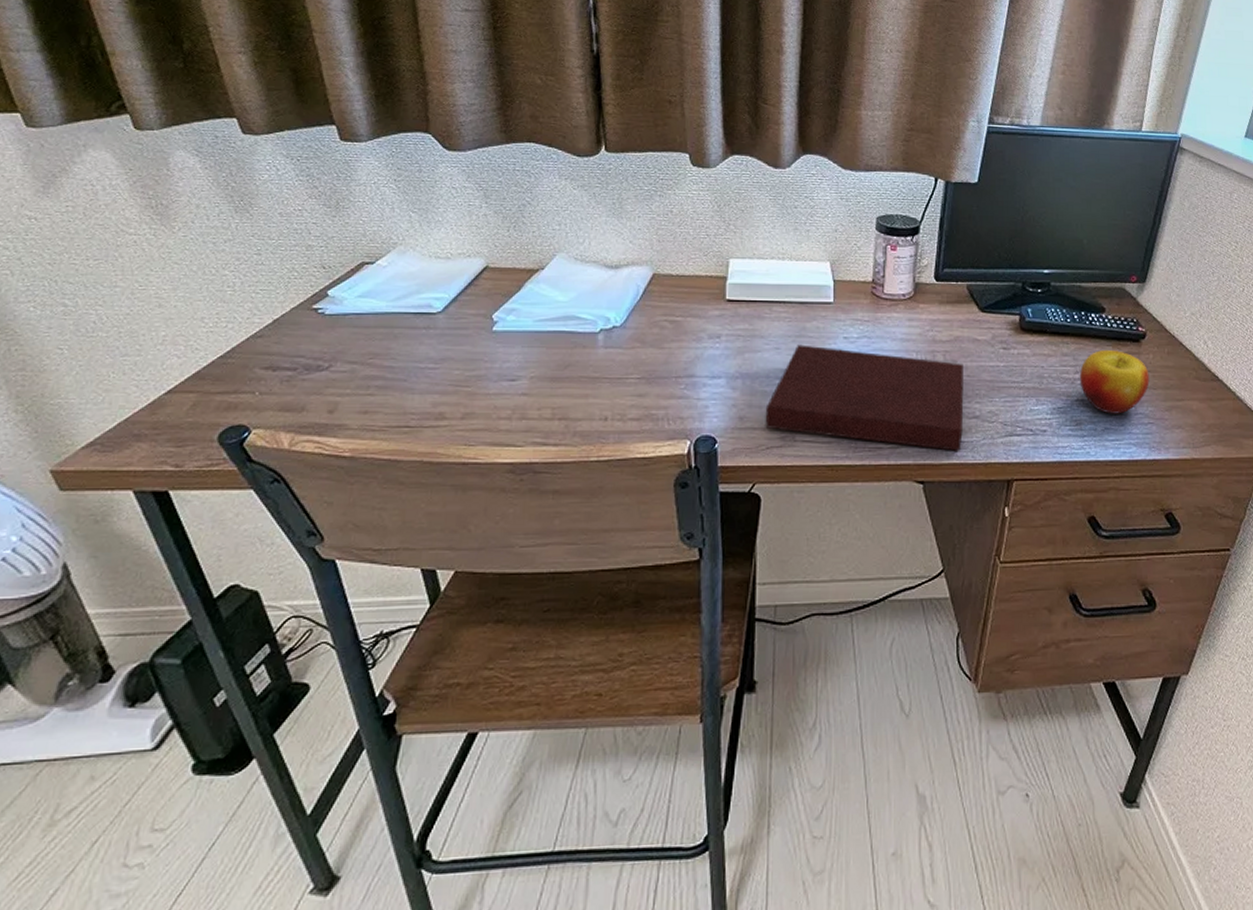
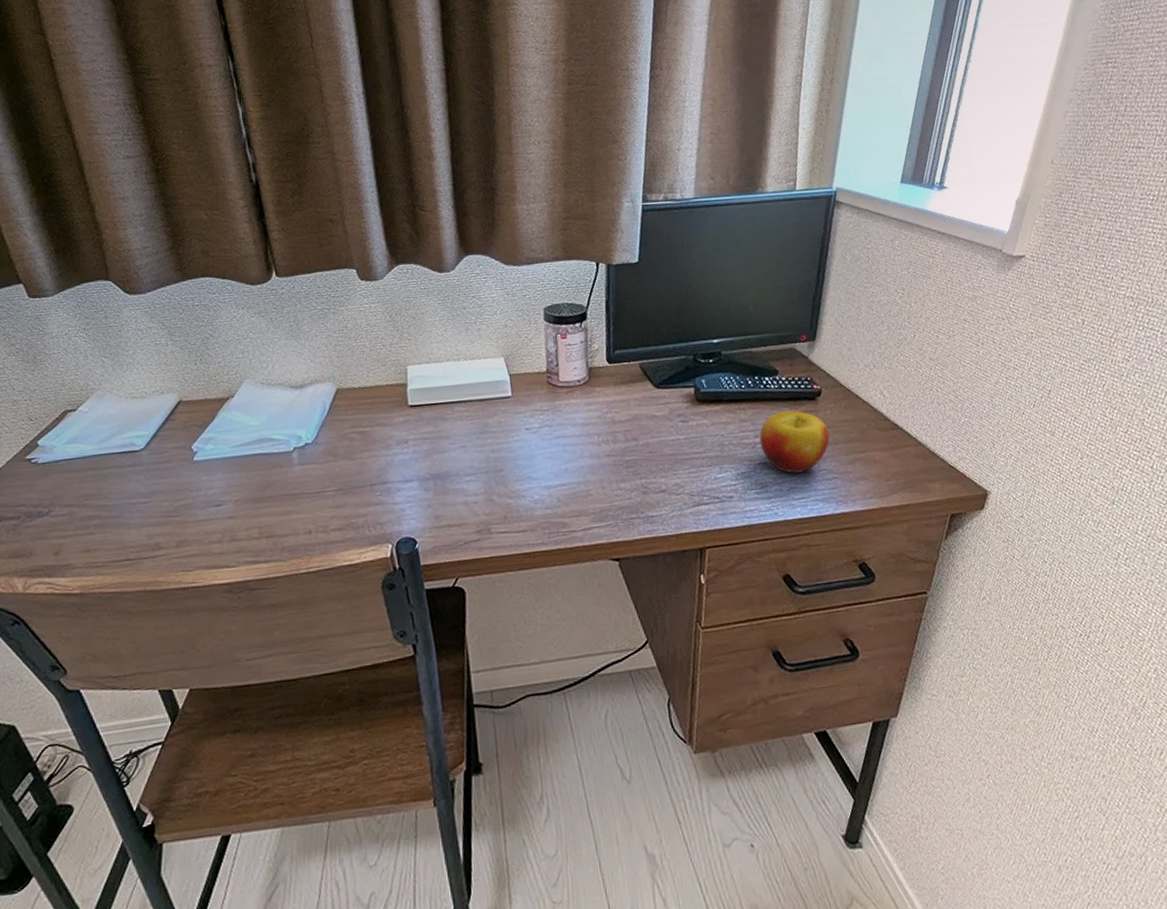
notebook: present [765,344,964,451] -> none [459,440,652,527]

